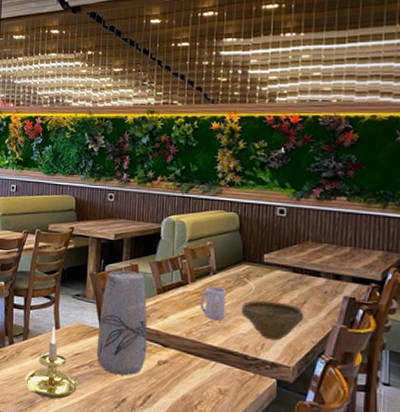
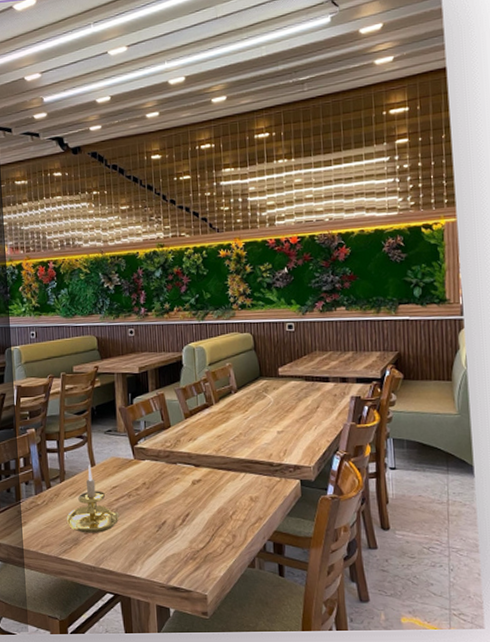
vase: present [96,270,148,376] -> none [132,400,181,500]
mug: present [199,286,226,321] -> none [224,403,249,435]
bowl: present [241,300,304,341] -> none [263,409,319,446]

